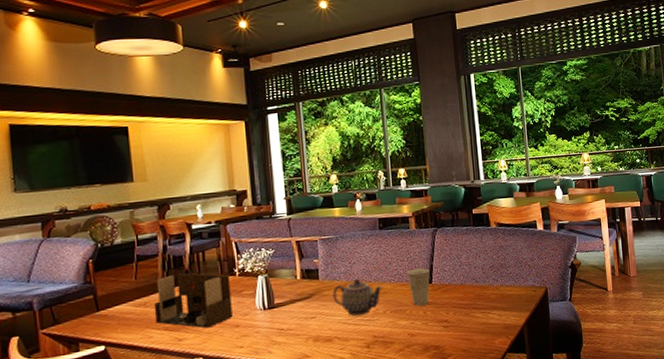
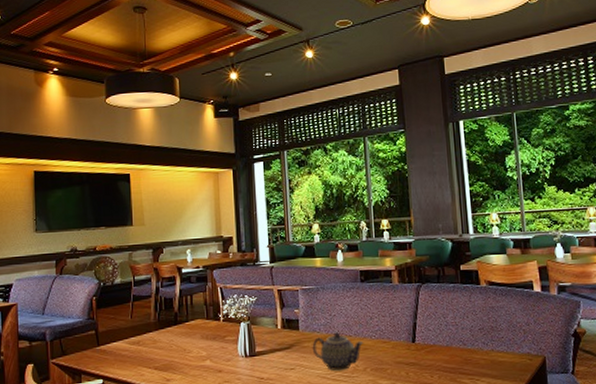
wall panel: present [153,273,233,328] -> none [146,315,216,371]
cup: present [407,268,430,306] -> none [388,325,413,366]

